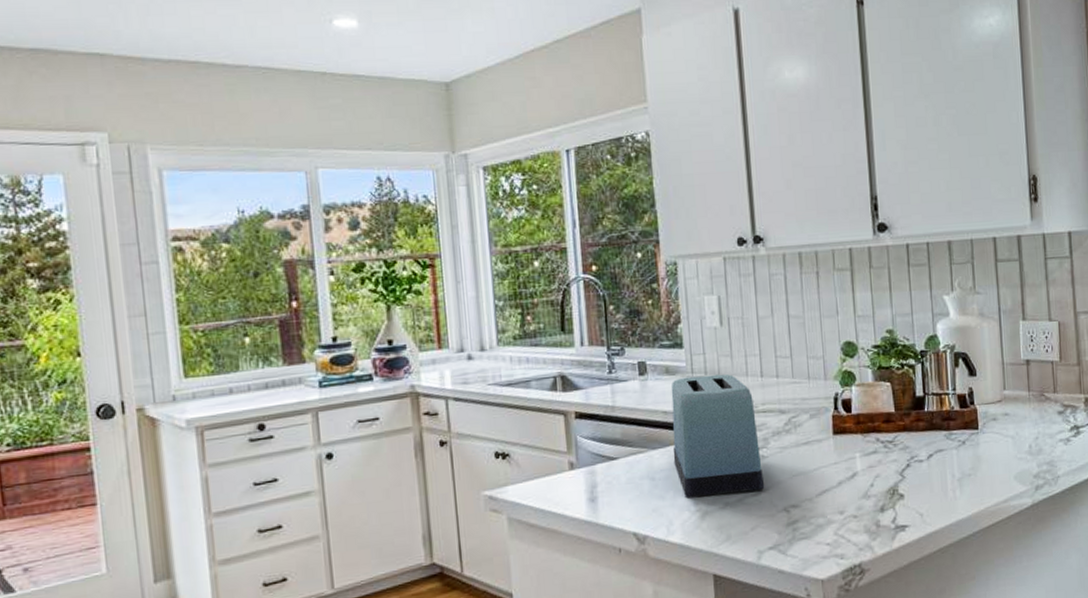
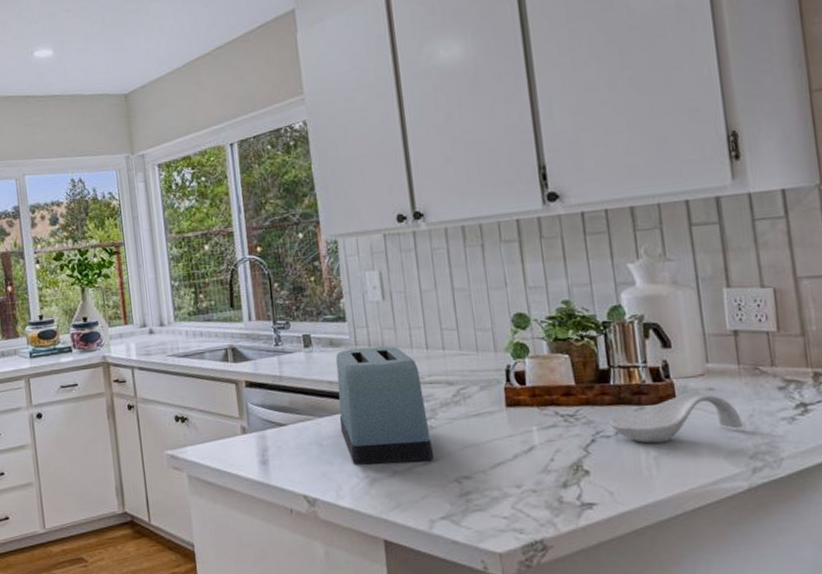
spoon rest: none [923,417,1030,467] -> present [609,392,744,444]

